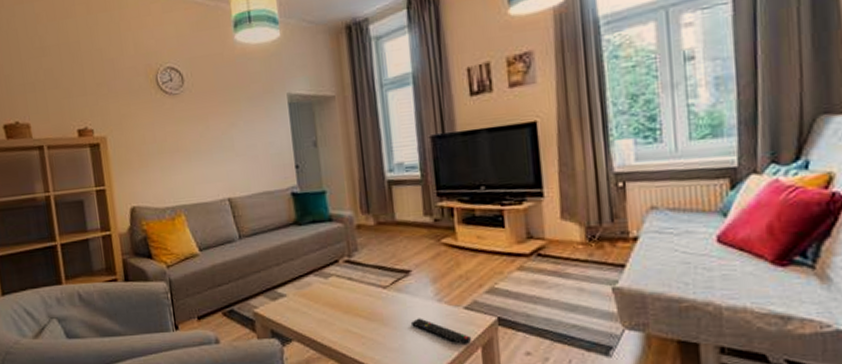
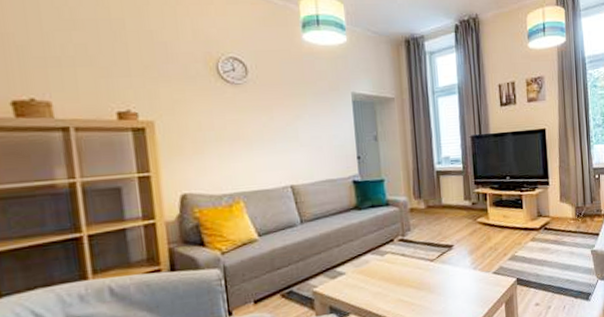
remote control: present [410,318,472,346] -> none [452,284,498,303]

